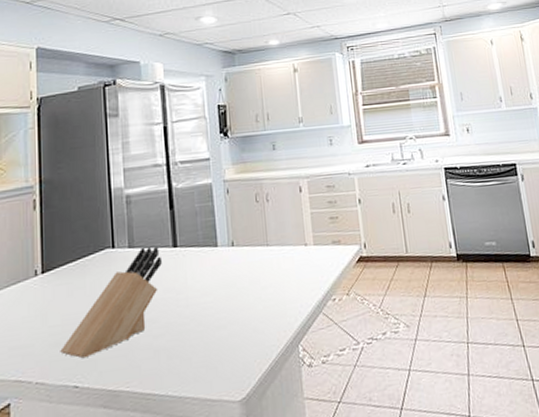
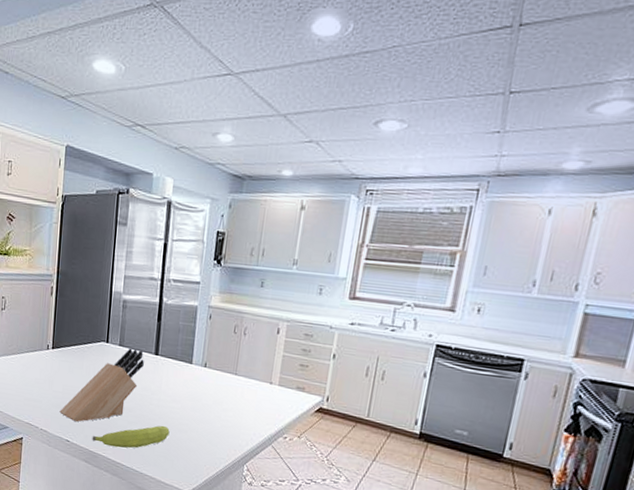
fruit: none [109,327,207,377] -> present [92,425,170,449]

